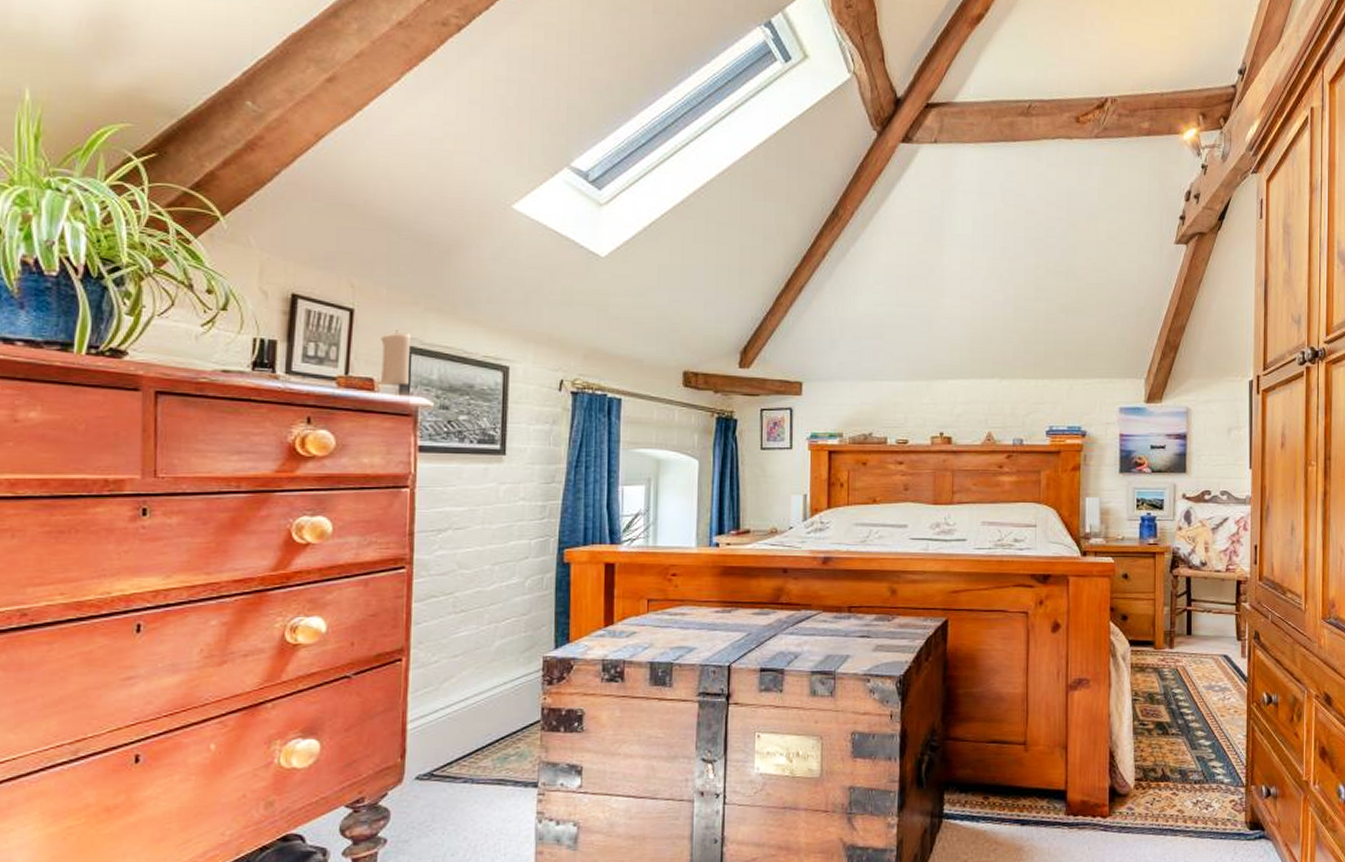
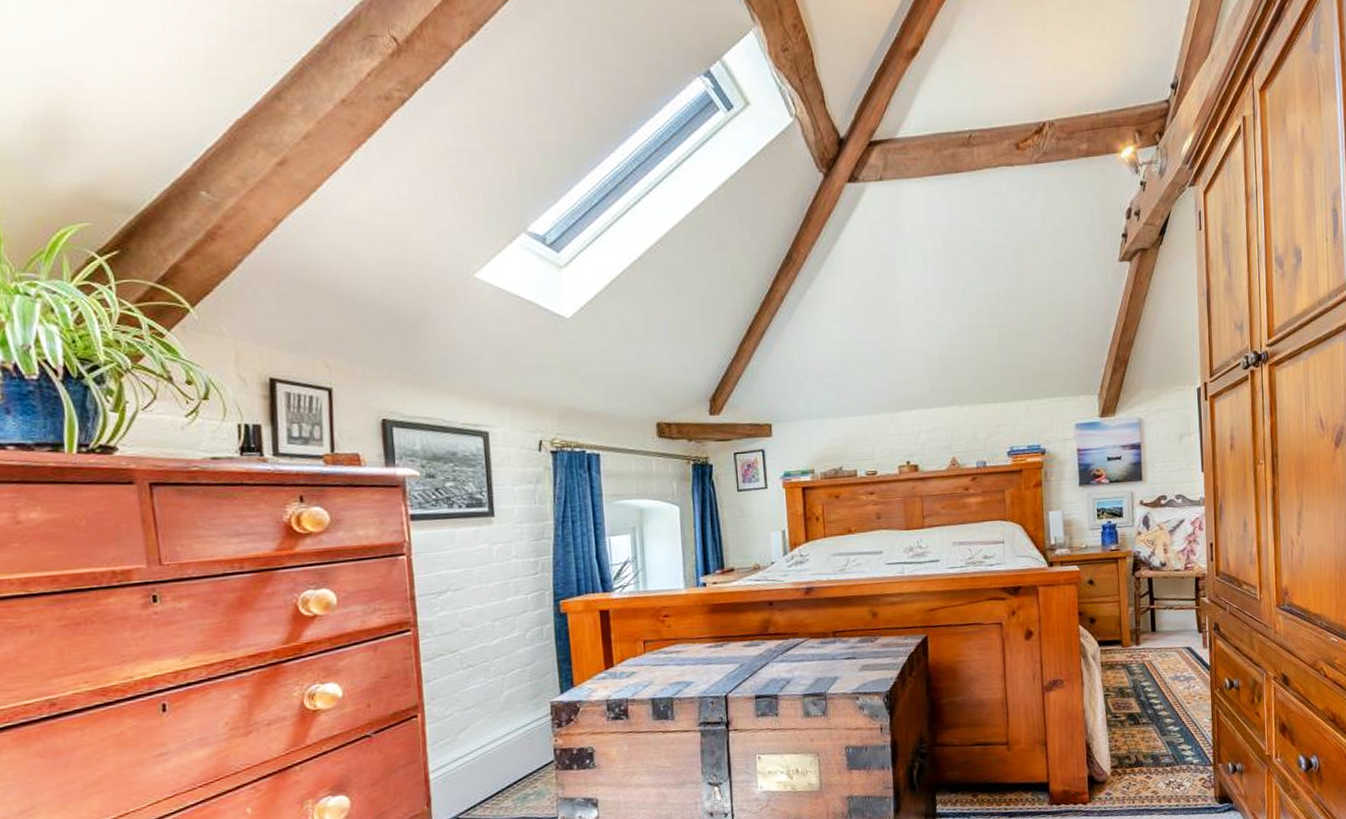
candle: present [375,330,412,385] -> none [361,405,395,460]

